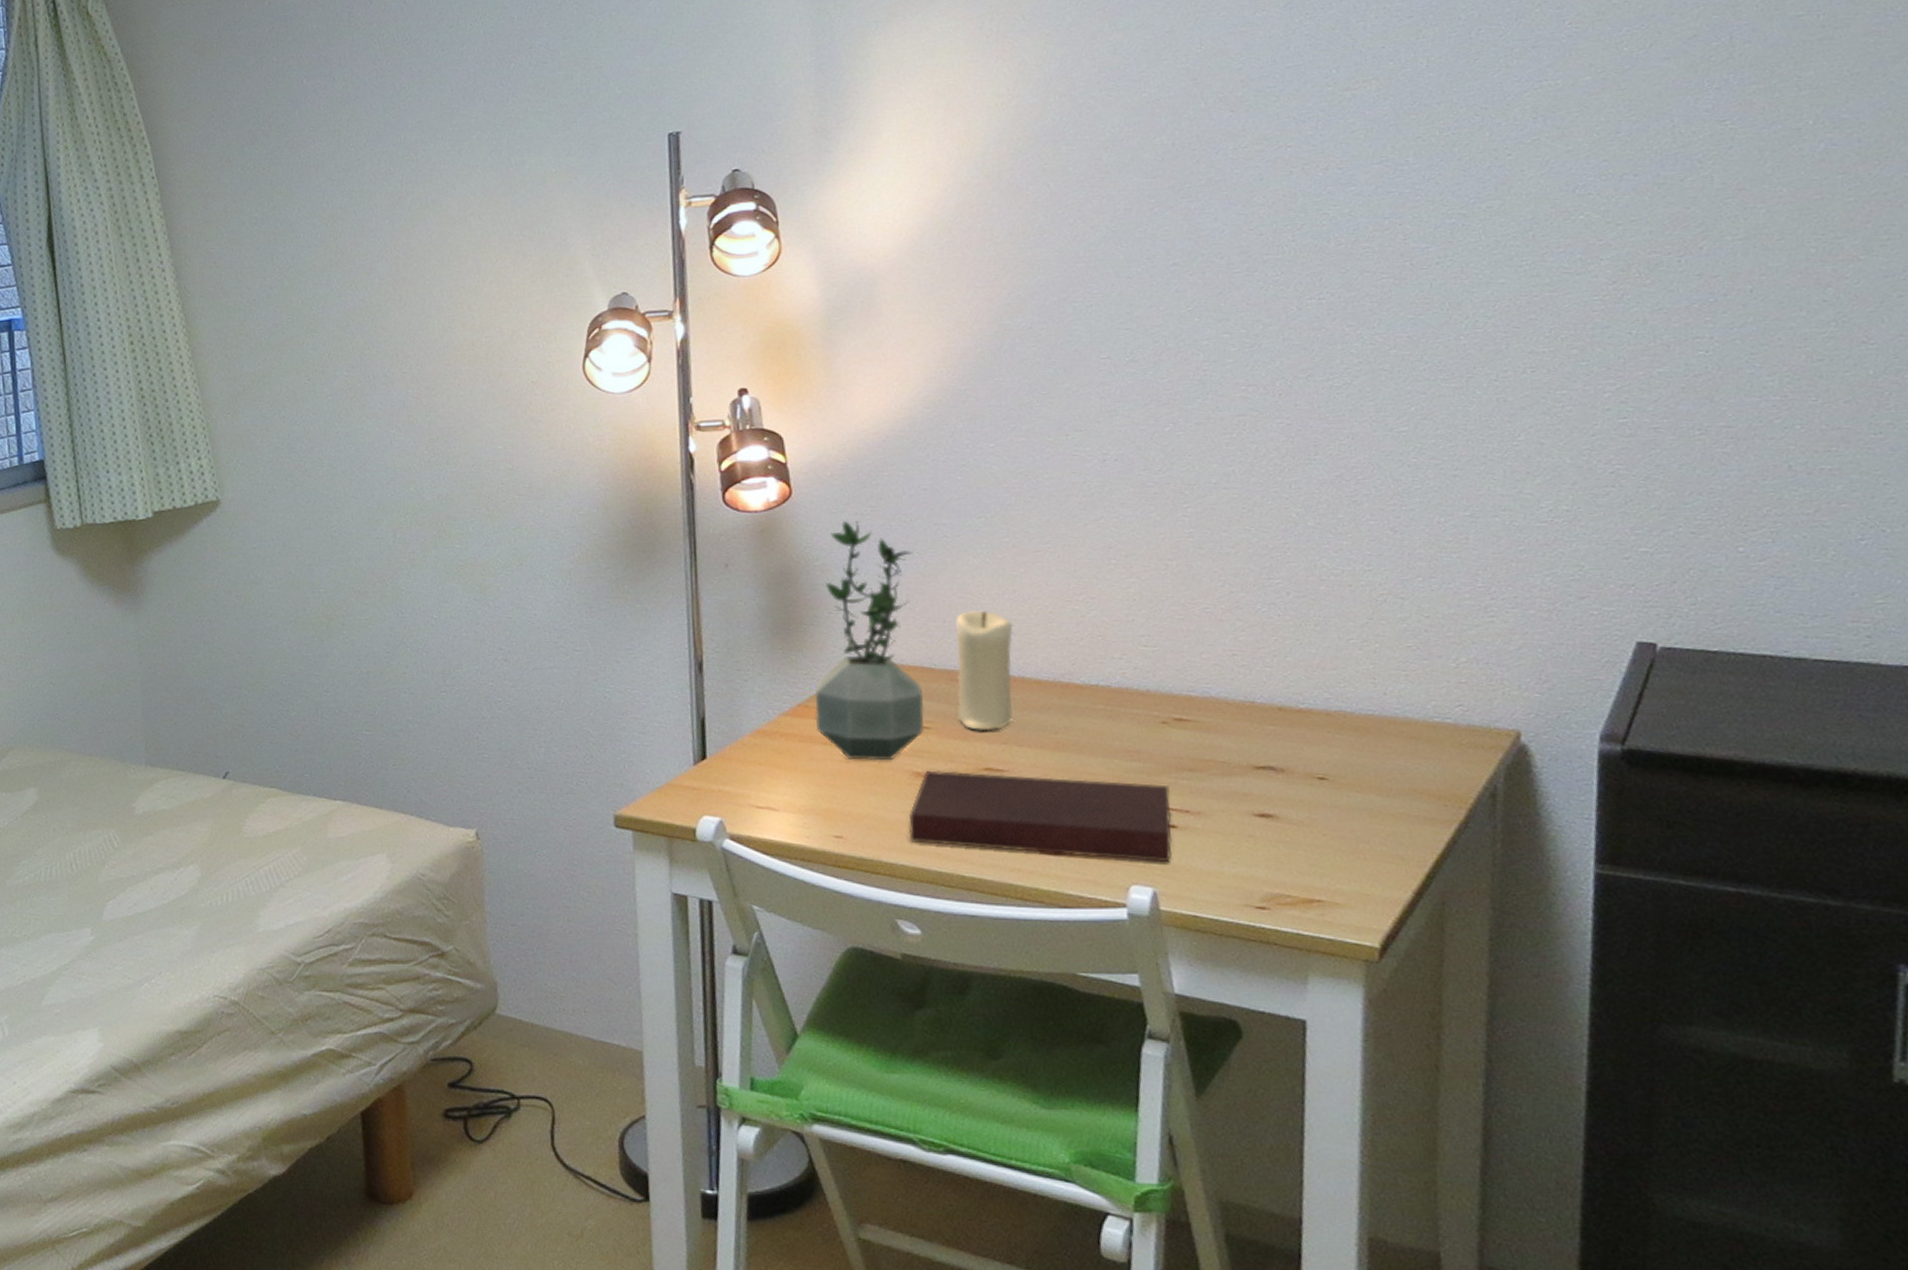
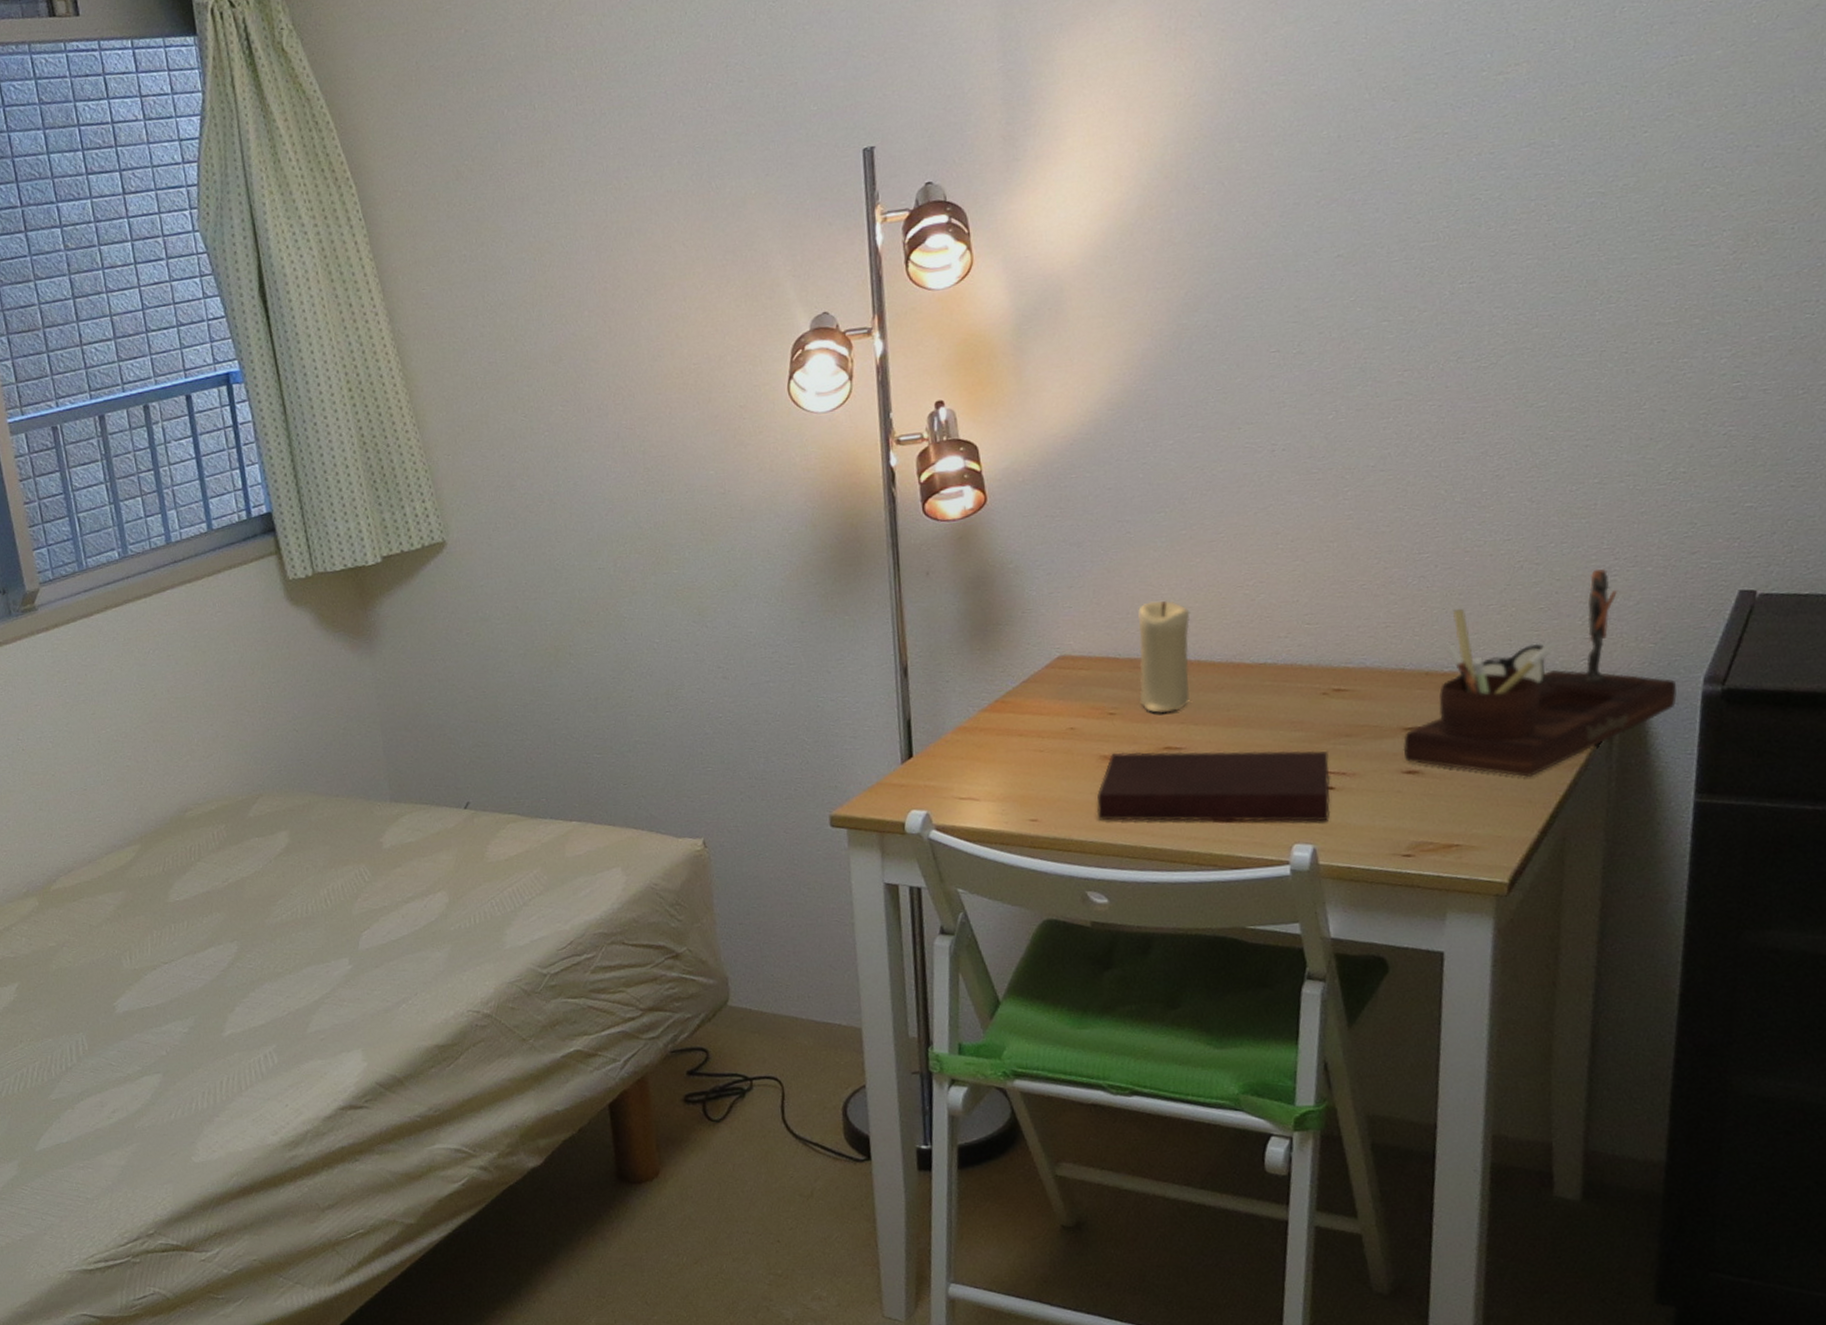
potted plant: present [814,520,925,761] -> none [1010,522,1111,749]
desk organizer: none [1254,608,1569,832] -> present [1403,568,1677,778]

